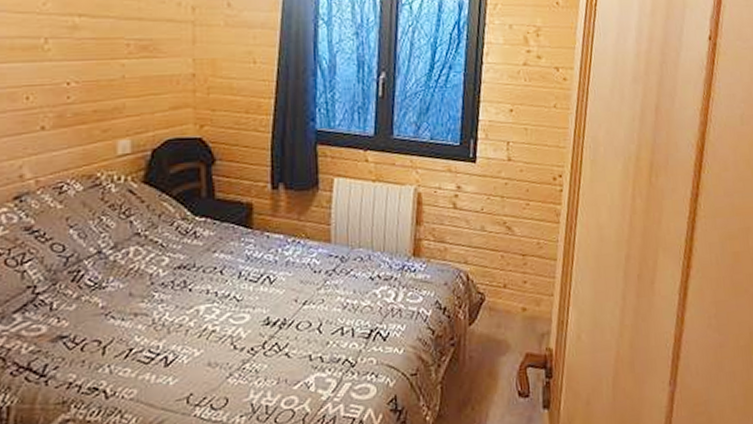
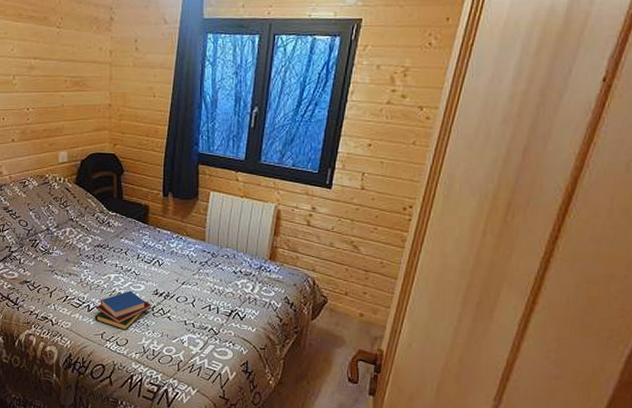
book: none [175,324,261,386] -> present [94,290,151,331]

